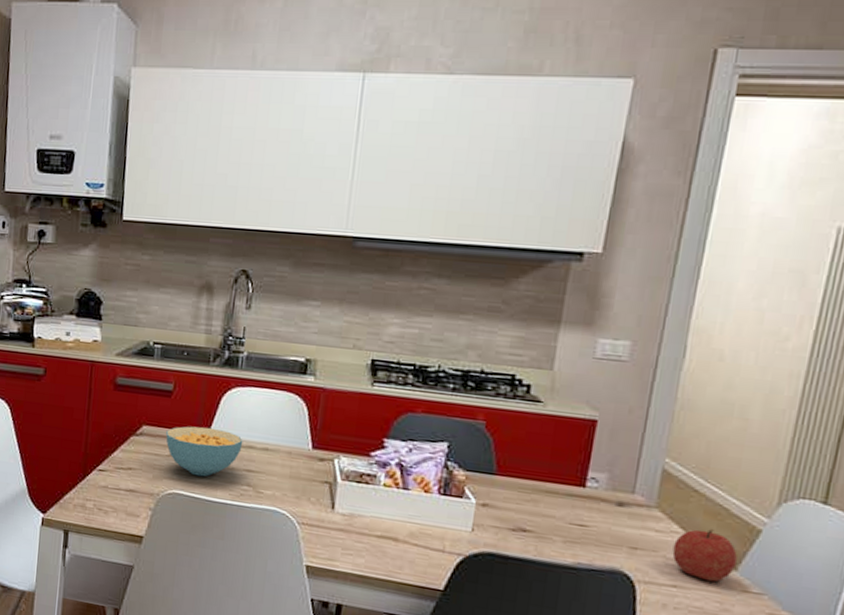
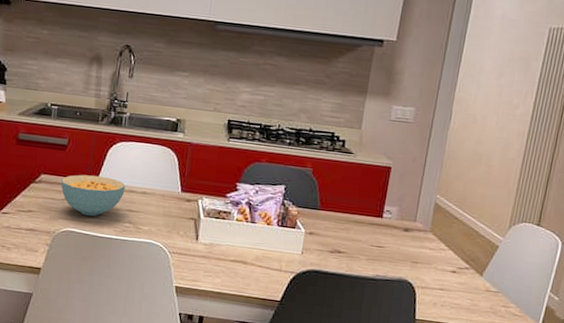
fruit: present [672,528,737,583] -> none [440,245,483,285]

